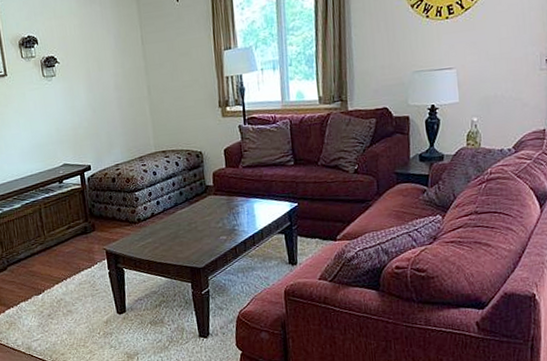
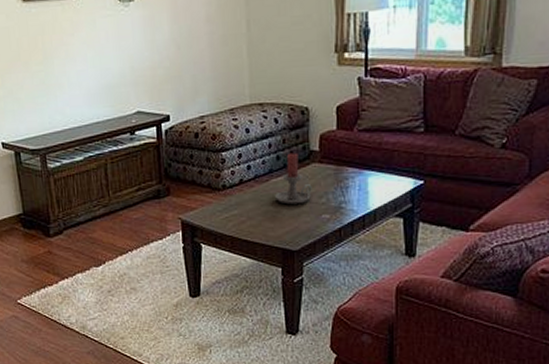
candle holder: none [181,188,210,231] -> present [275,152,312,205]

